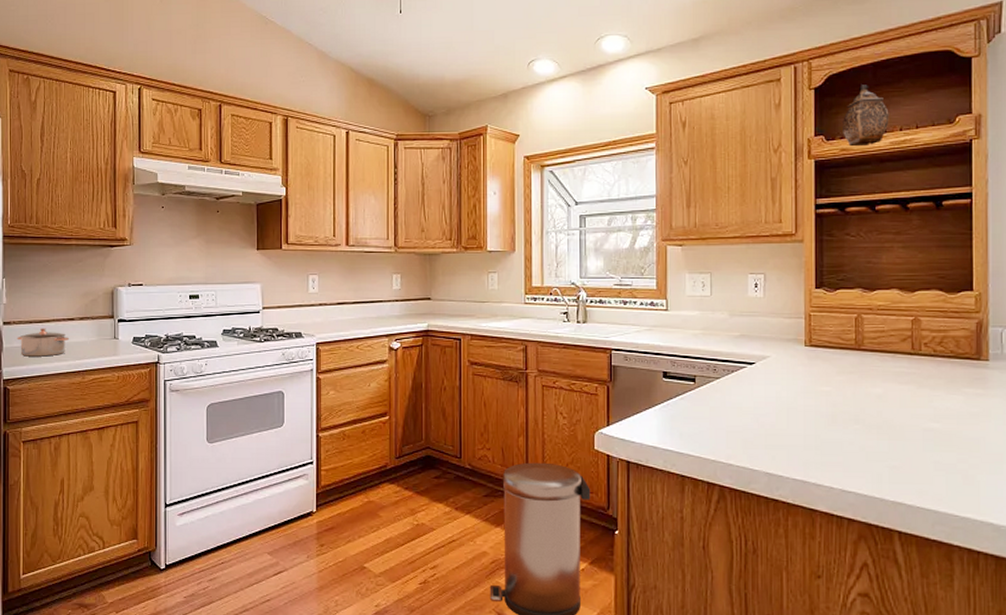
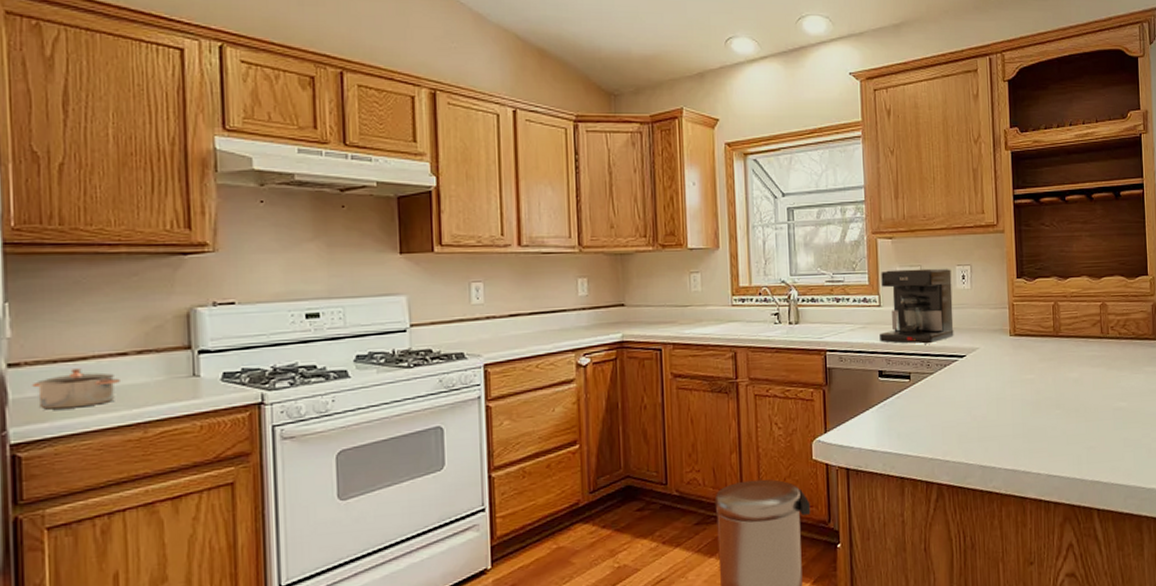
coffee maker: none [665,276,743,349] -> present [879,268,954,344]
decorative jar: present [843,84,889,147] -> none [1034,79,1074,139]

